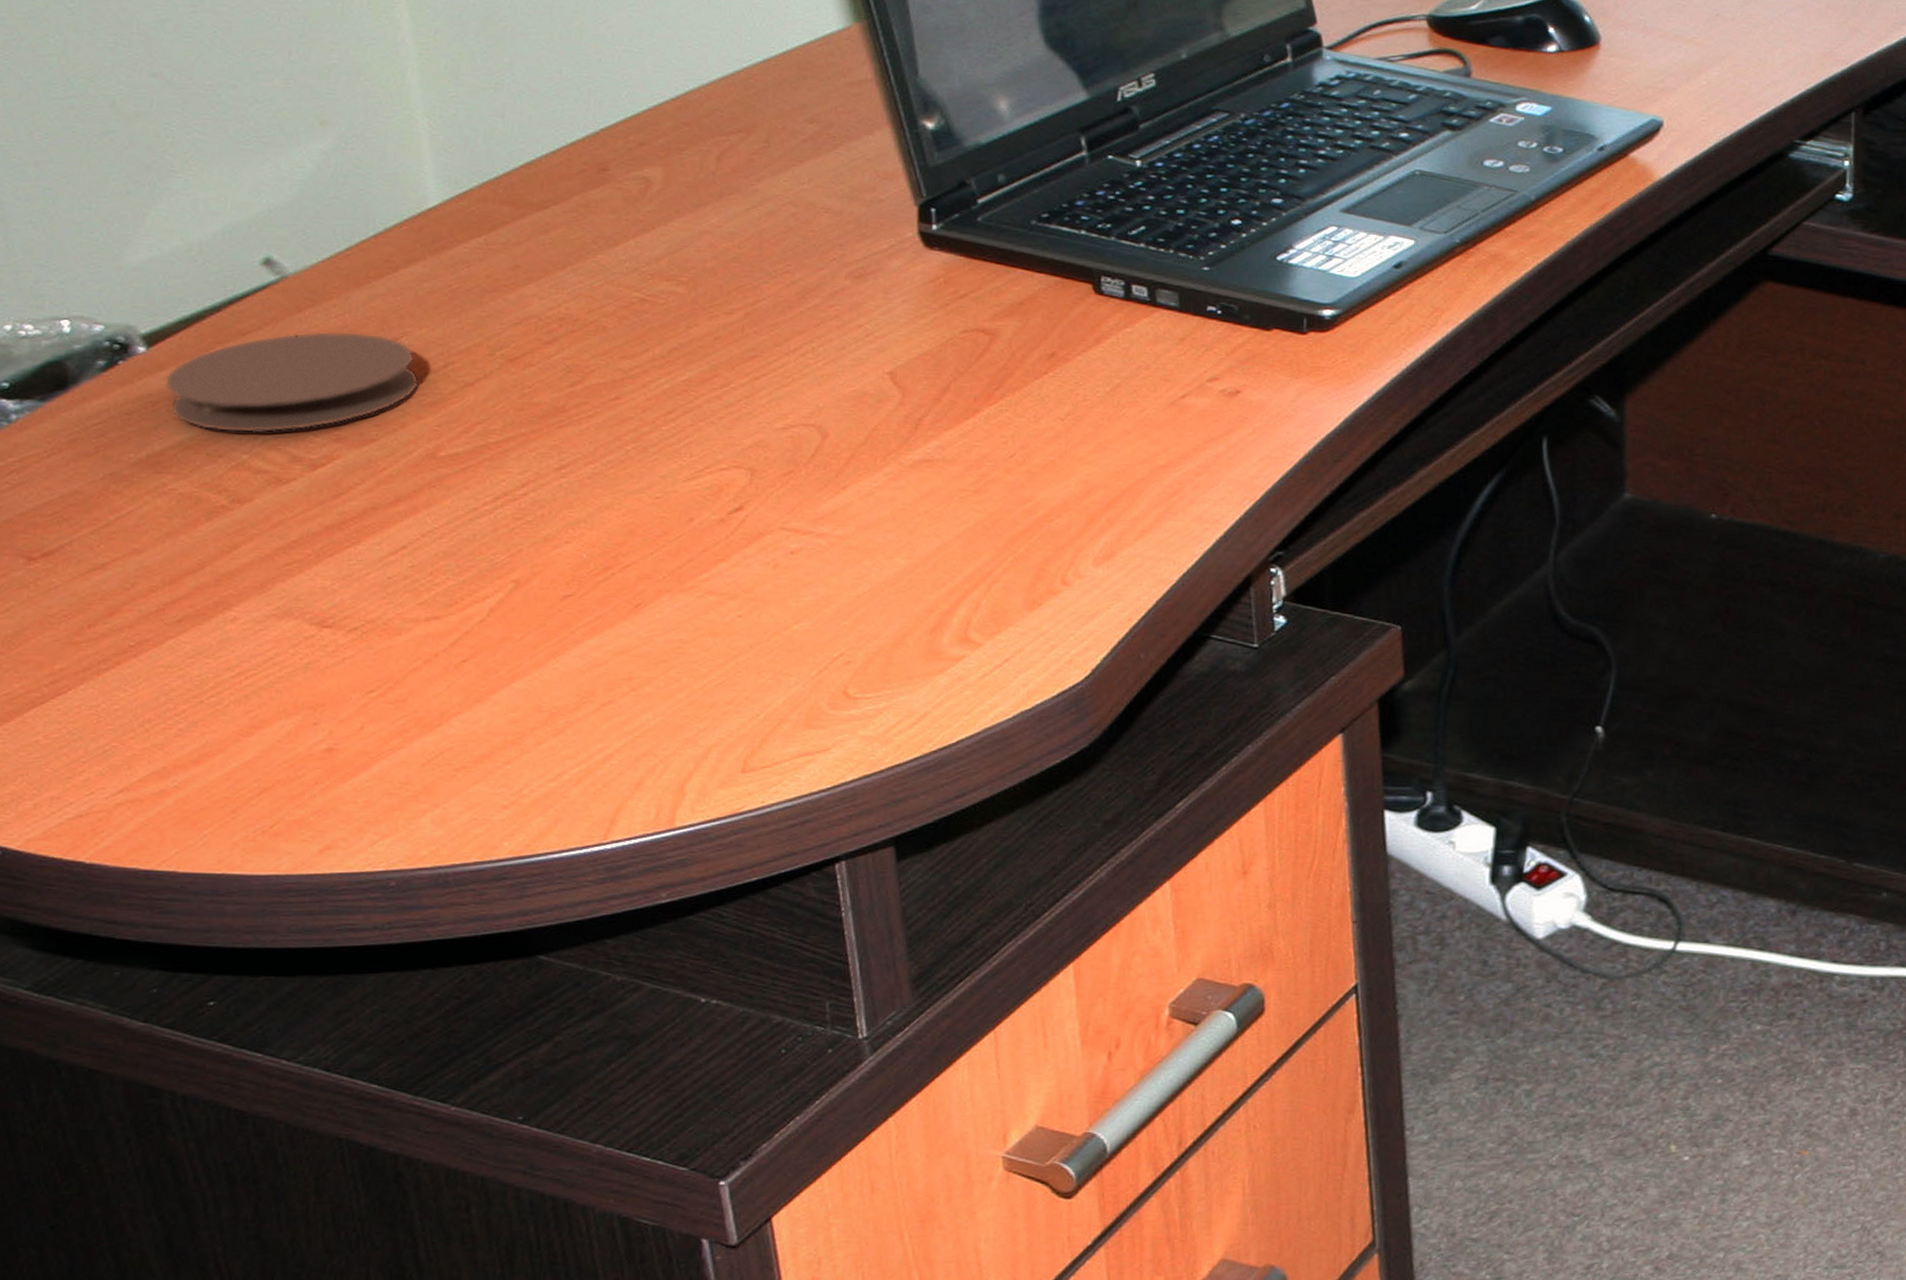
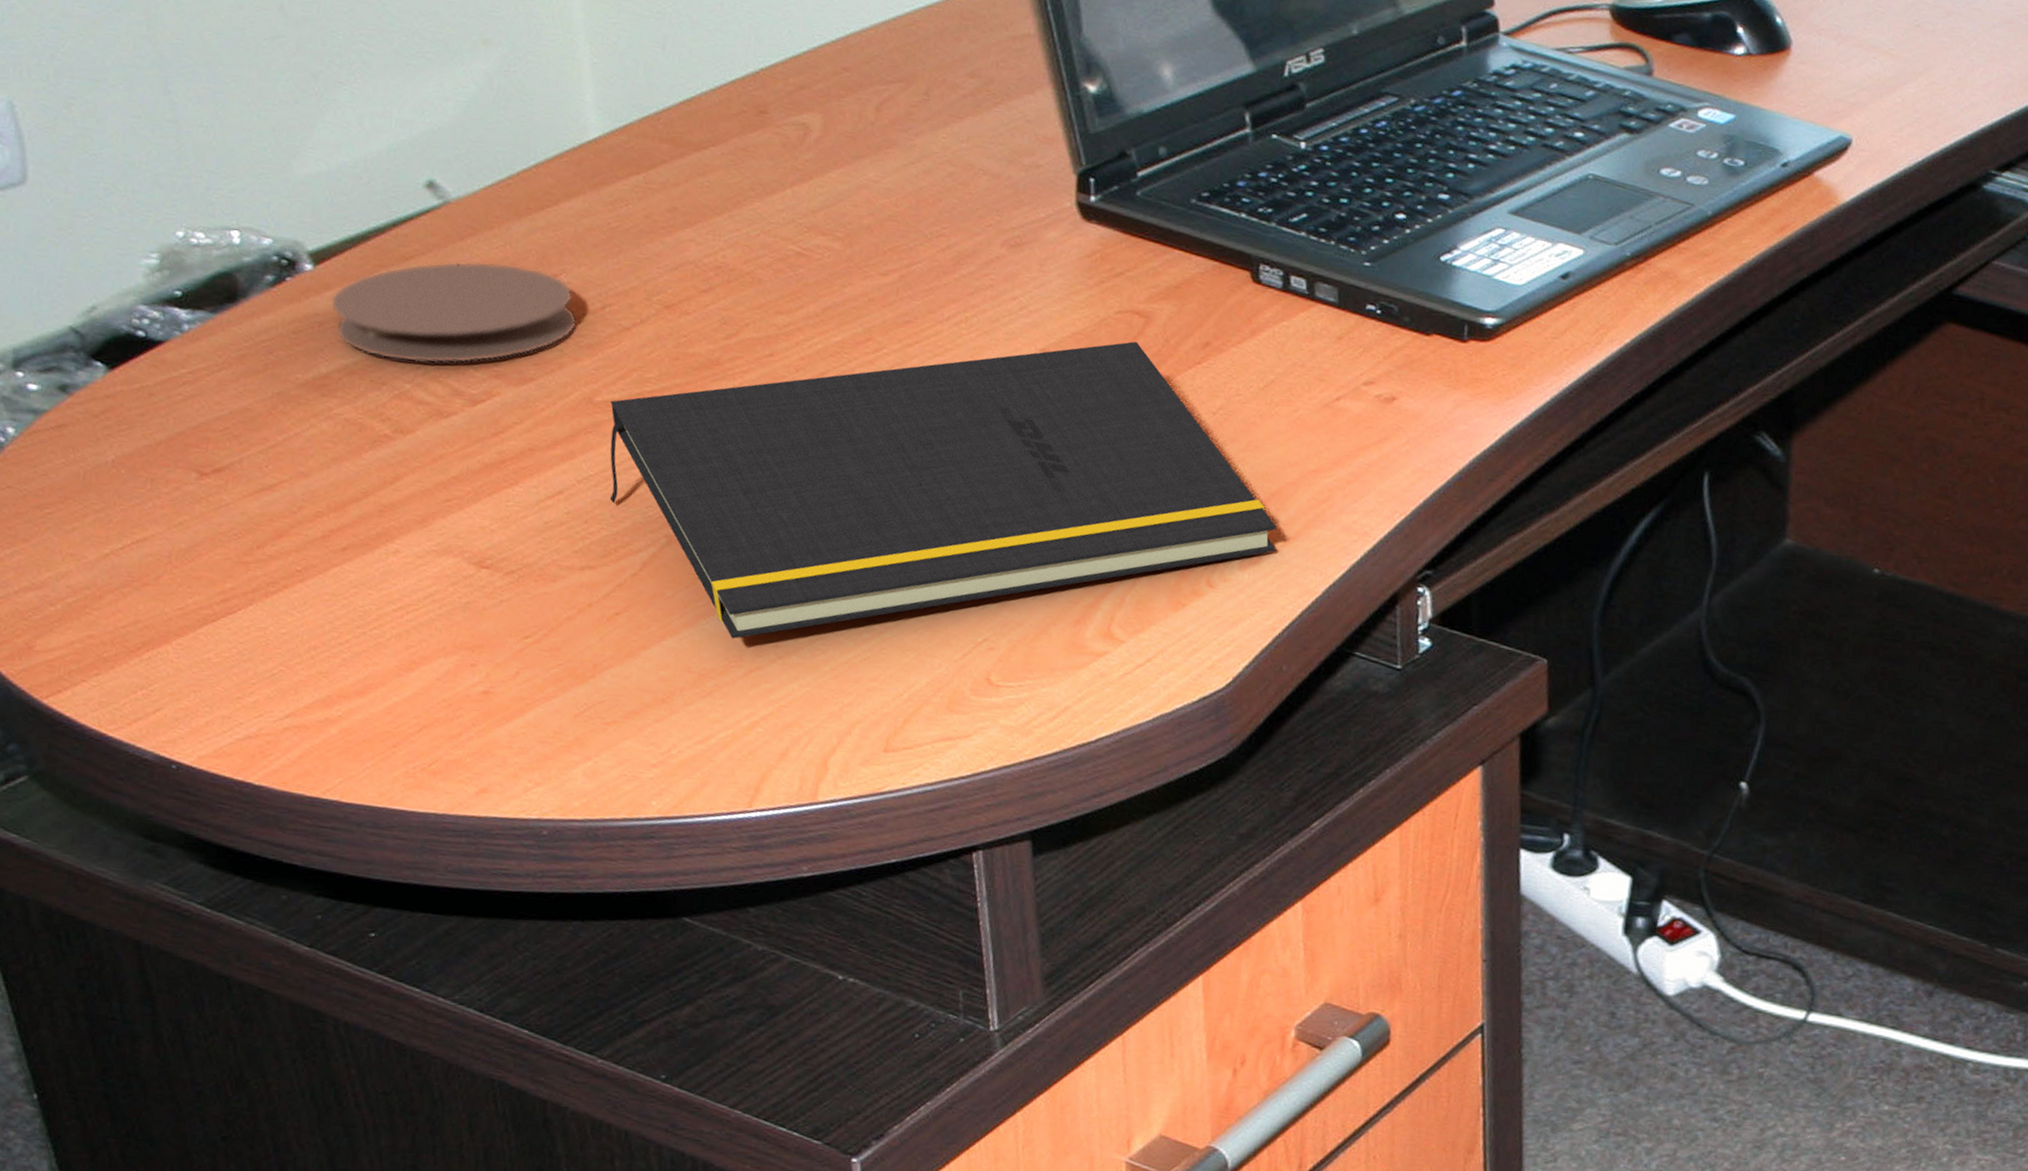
notepad: none [454,357,1128,676] -> present [609,341,1277,639]

